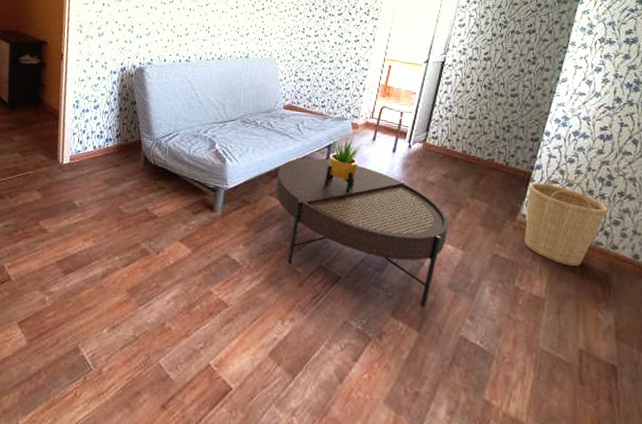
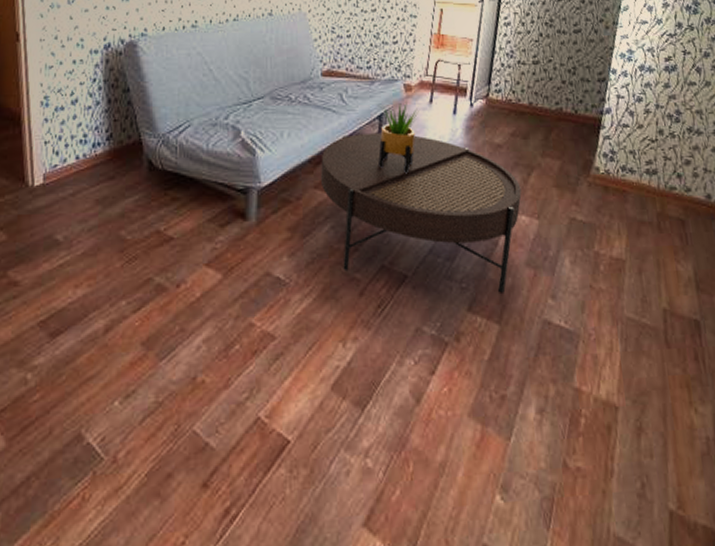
basket: present [523,177,609,267] -> none [599,120,680,219]

